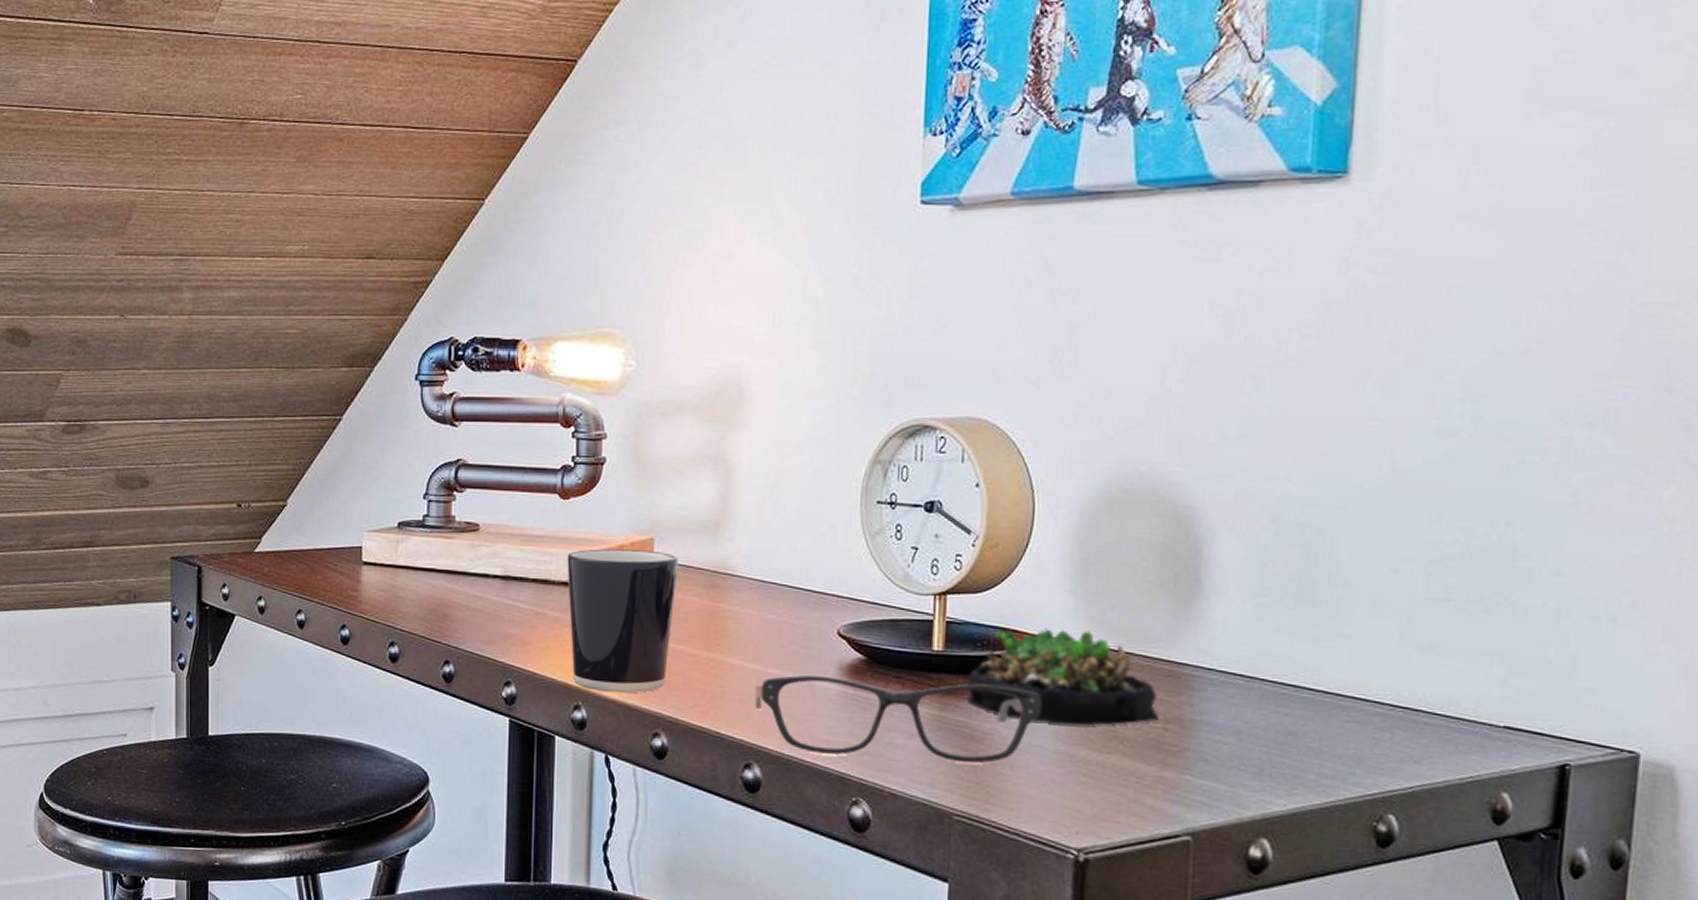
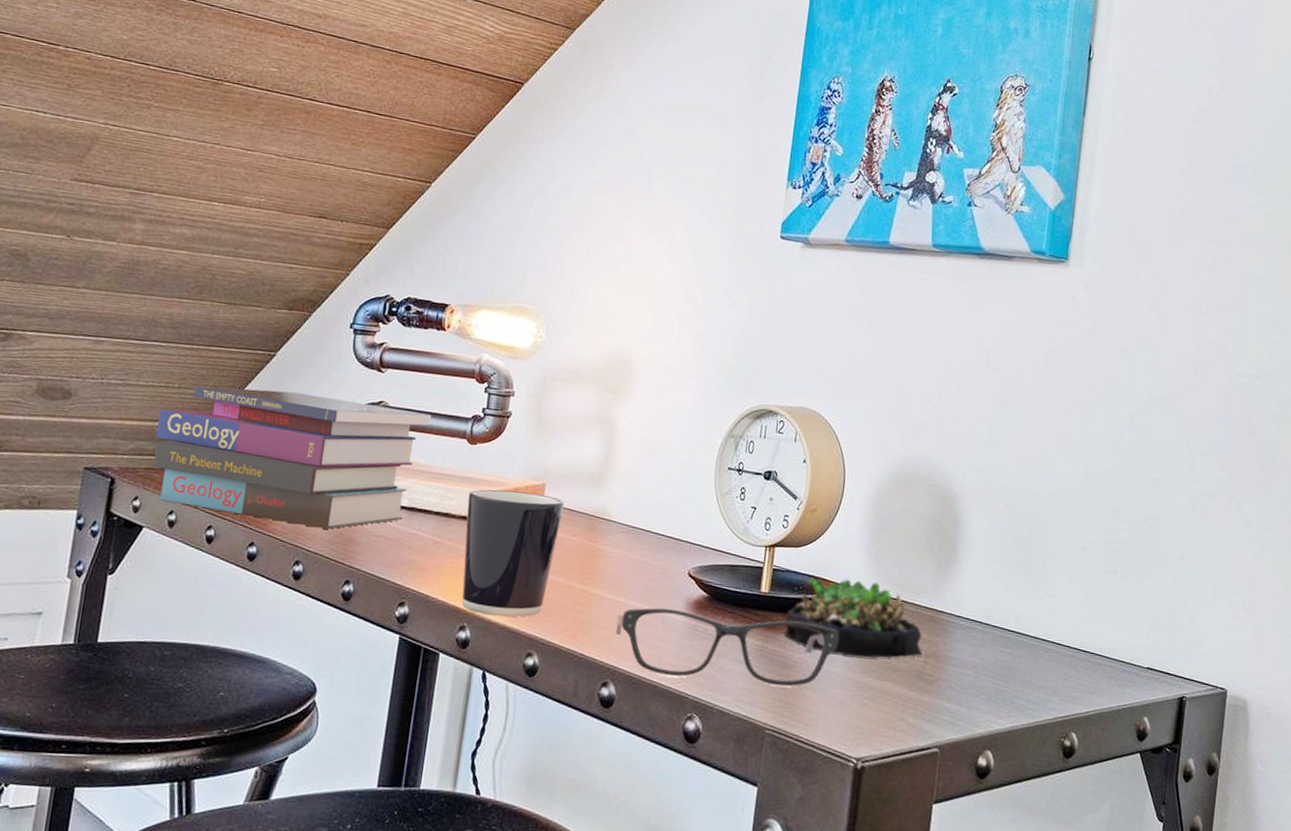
books: none [235,457,516,606] -> present [153,385,432,529]

